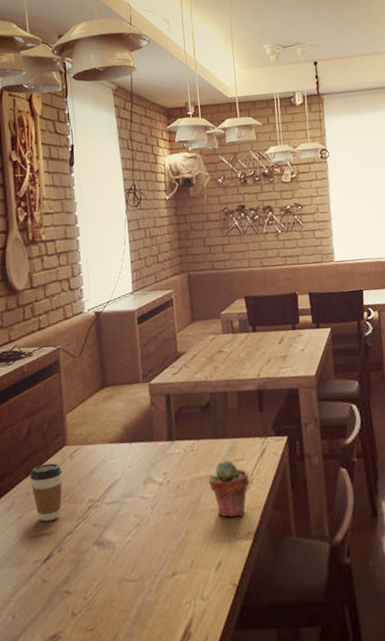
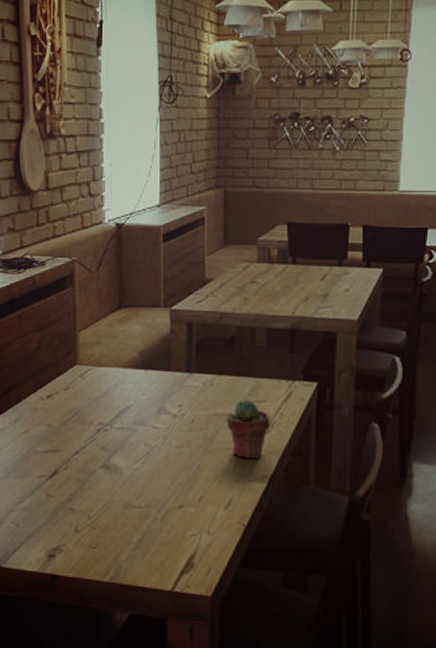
coffee cup: present [30,463,63,522] -> none [38,381,72,439]

